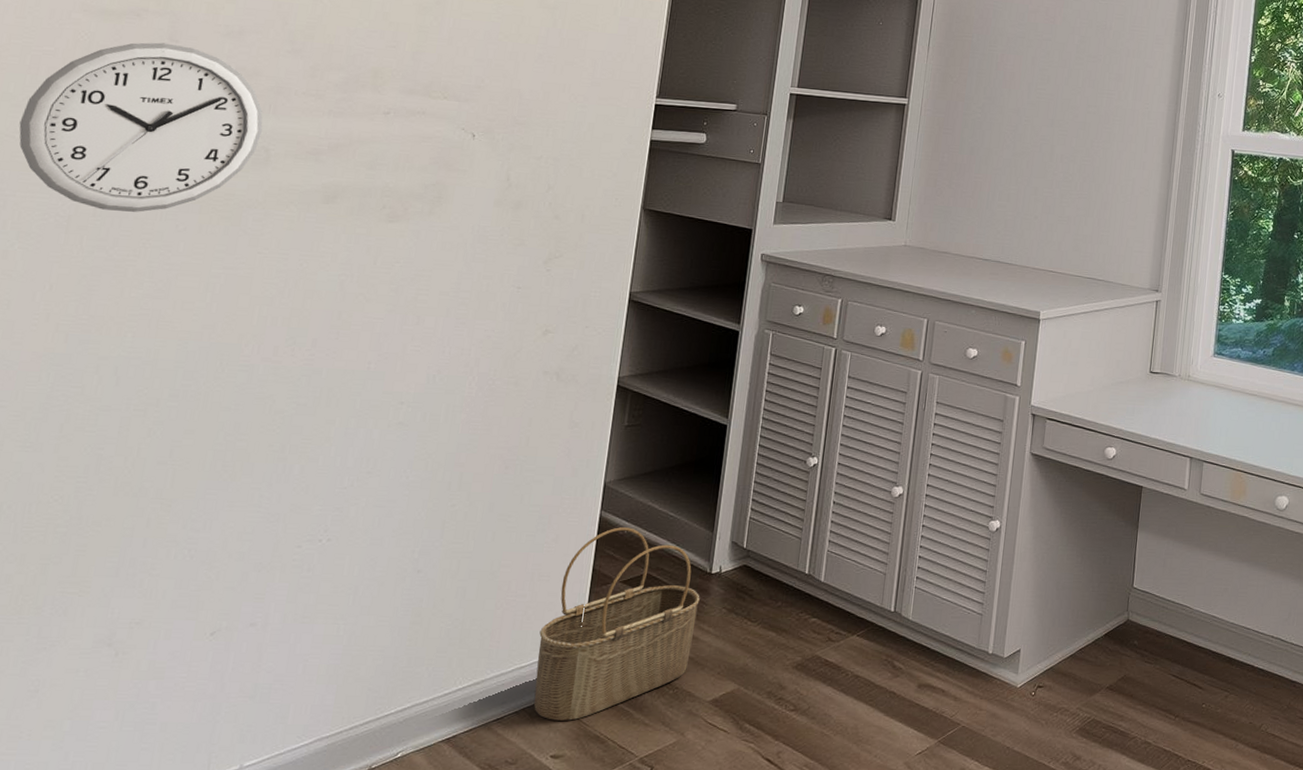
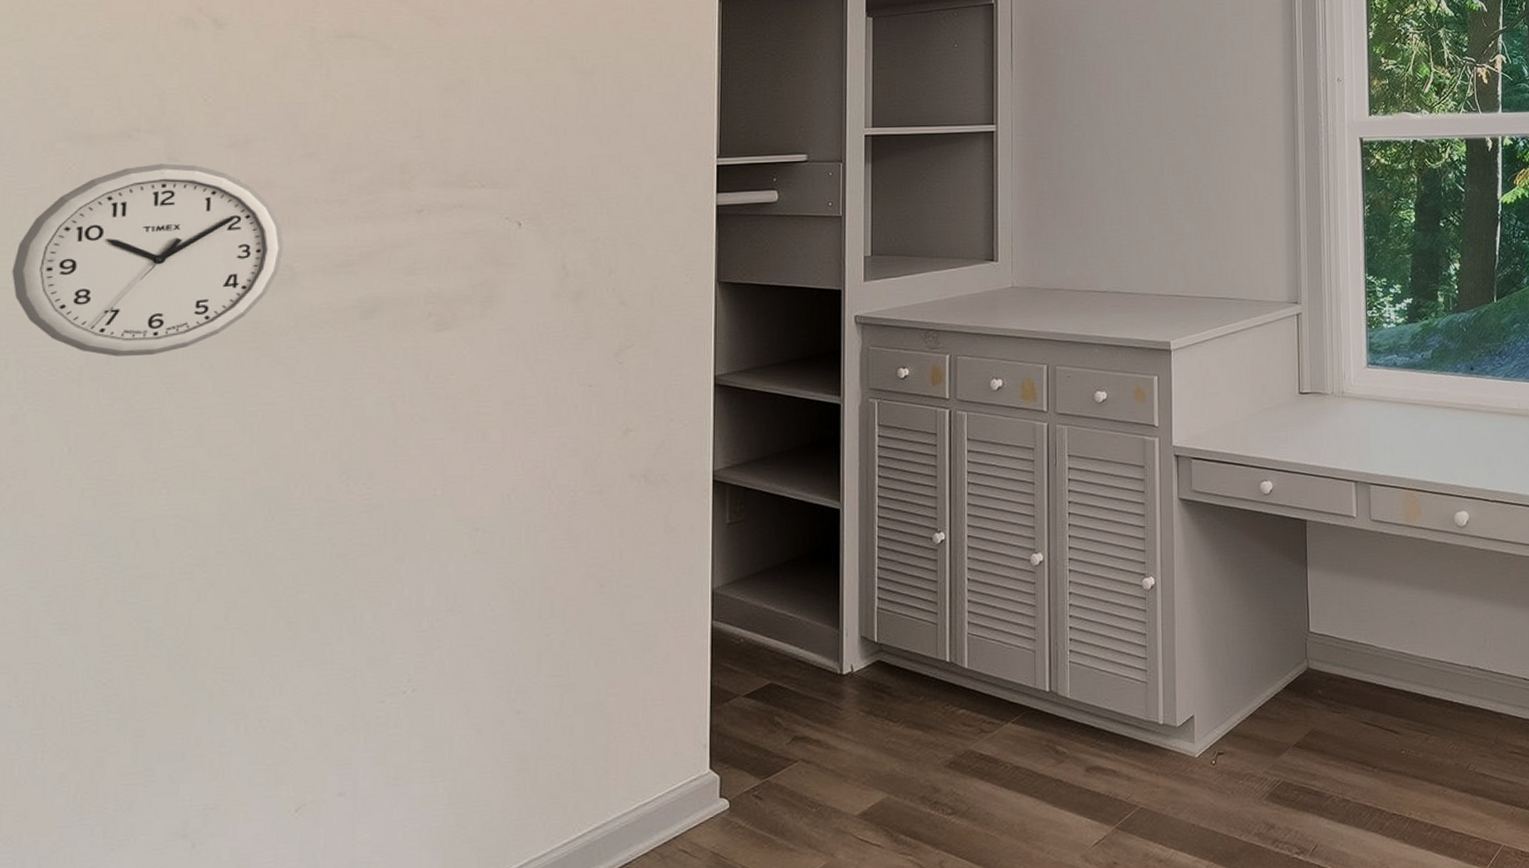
wicker basket: present [534,527,700,721] -> none [660,635,833,858]

